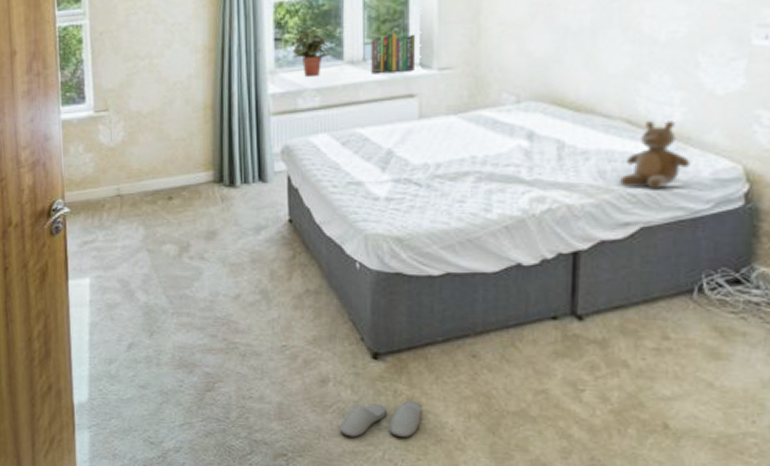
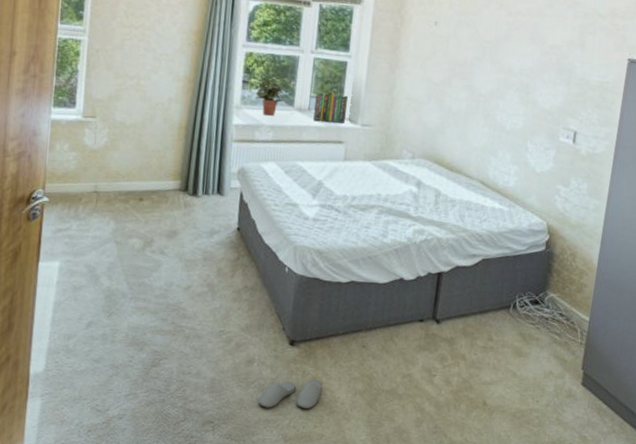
teddy bear: present [620,120,691,188] -> none [473,184,517,232]

